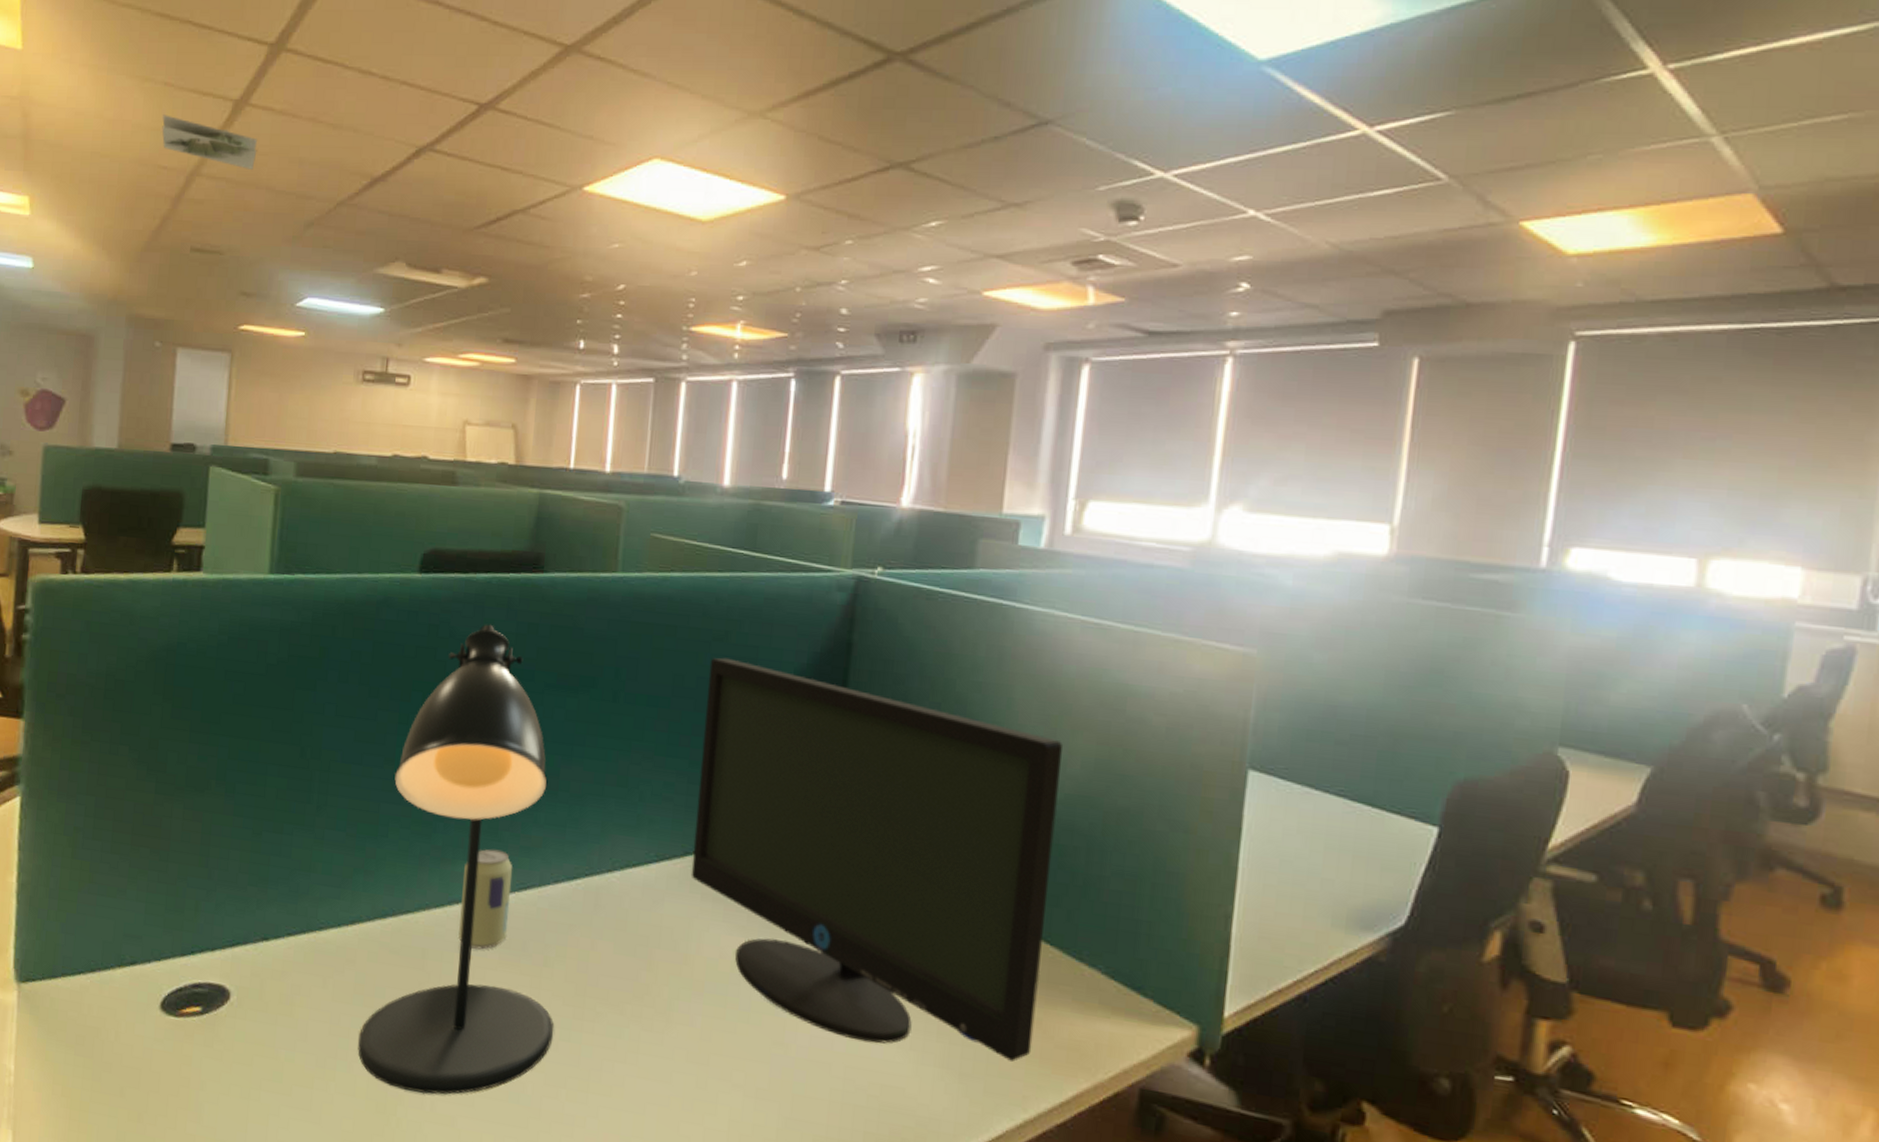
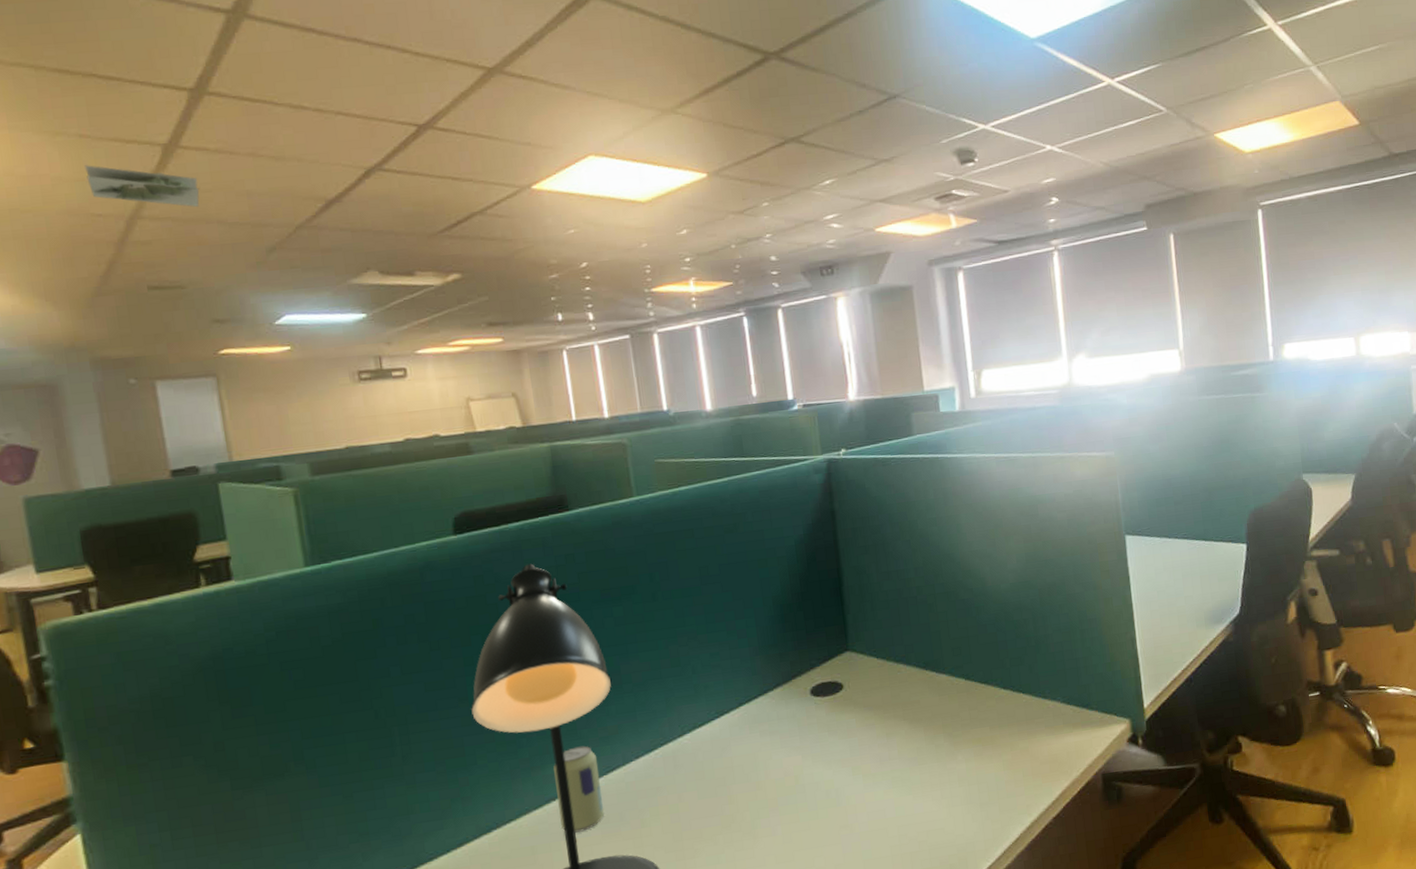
monitor: present [691,657,1064,1062] -> none [726,544,1026,806]

